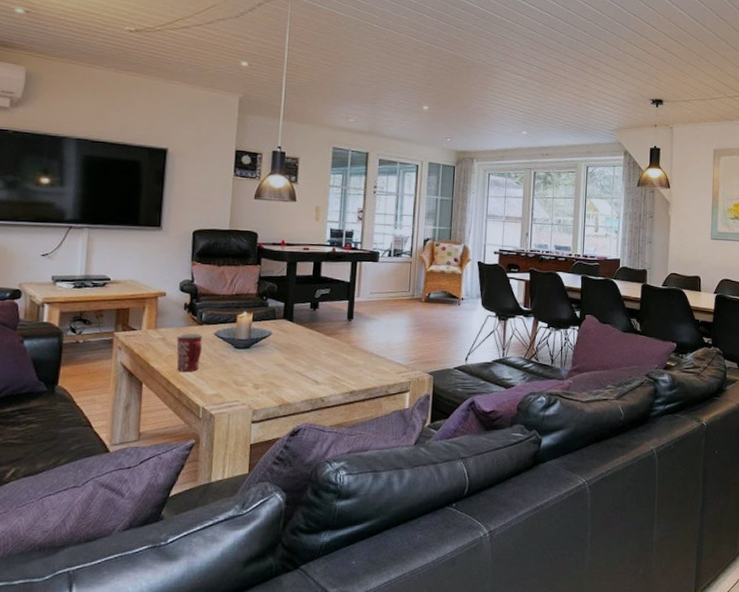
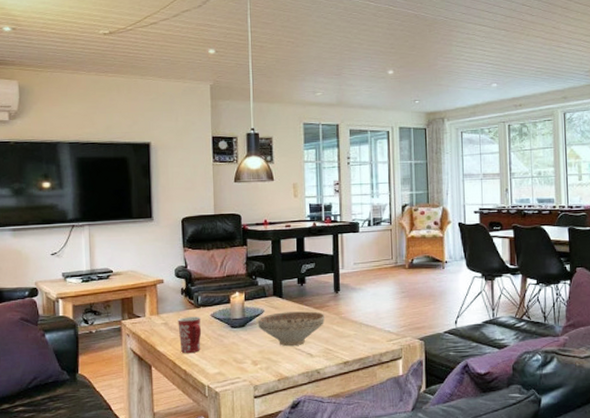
decorative bowl: none [263,336,335,372] -> present [257,311,325,347]

